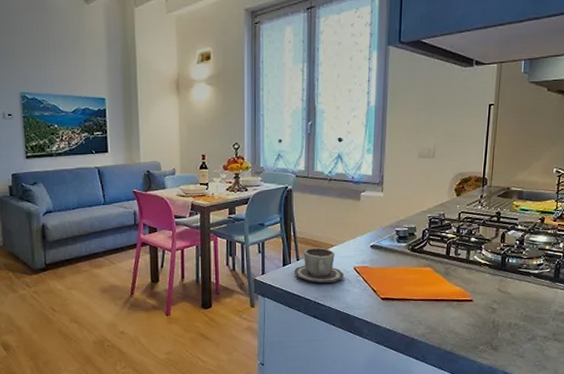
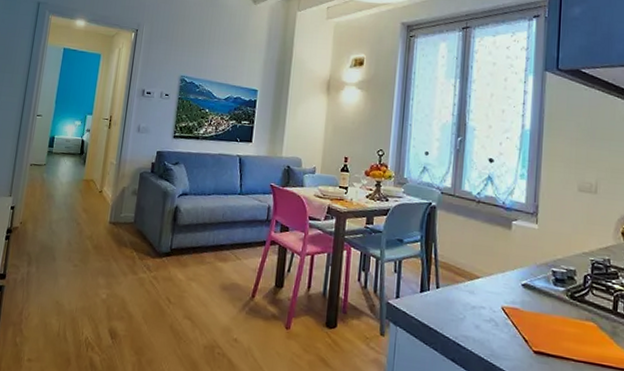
cup: present [293,247,344,284] -> none [431,275,490,322]

